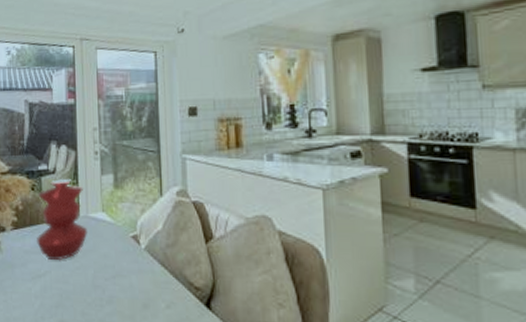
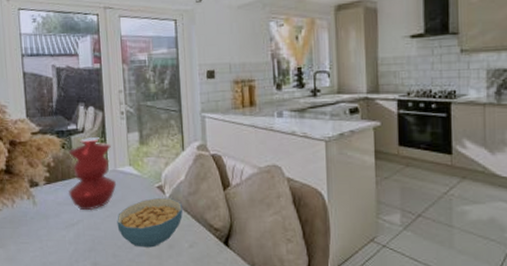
cereal bowl: none [87,249,159,307] -> present [117,198,183,248]

